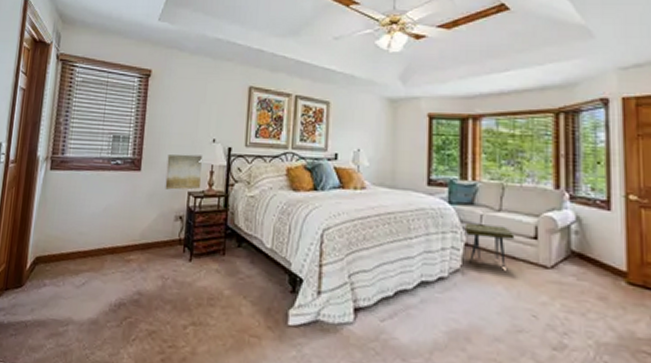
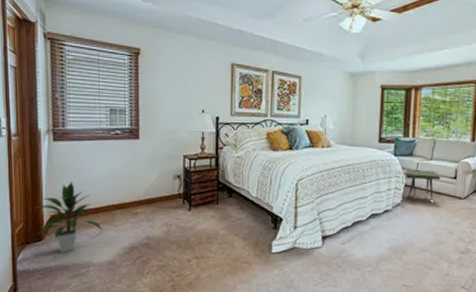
indoor plant: none [17,218,89,305] -> present [35,182,102,253]
wall art: present [165,154,202,190] -> none [162,123,193,154]

